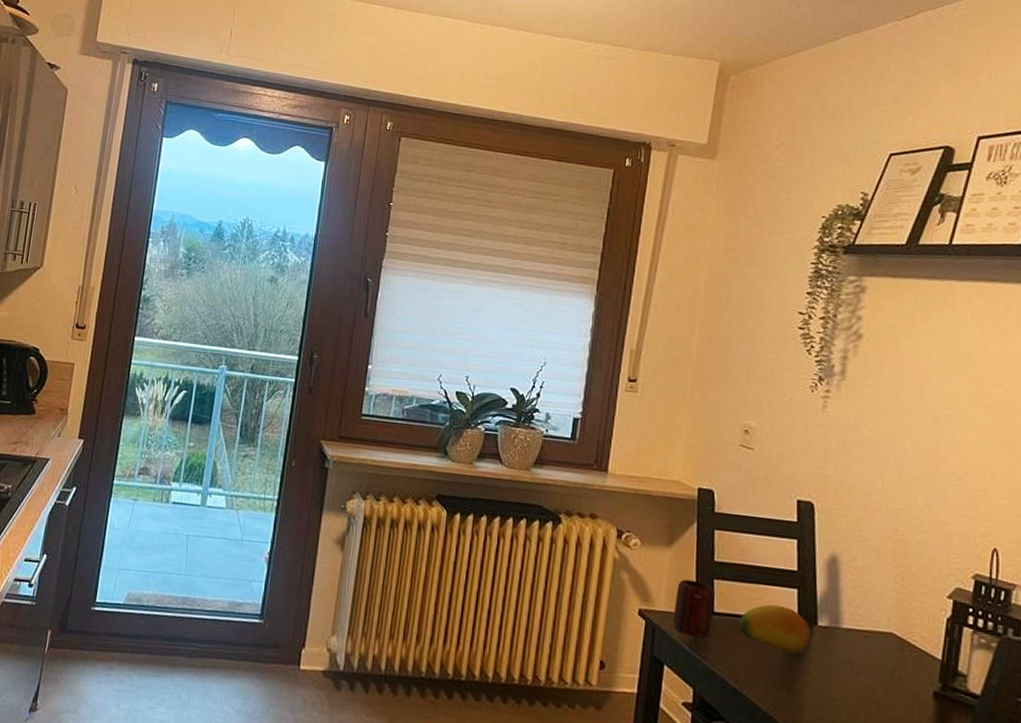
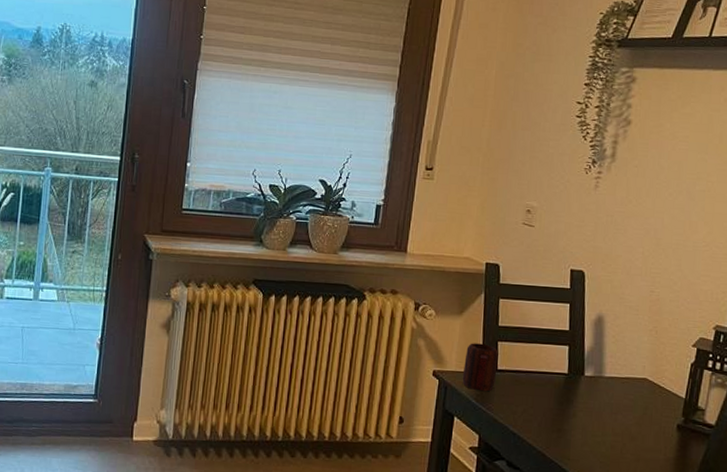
fruit: present [738,604,811,653] -> none [518,360,579,400]

